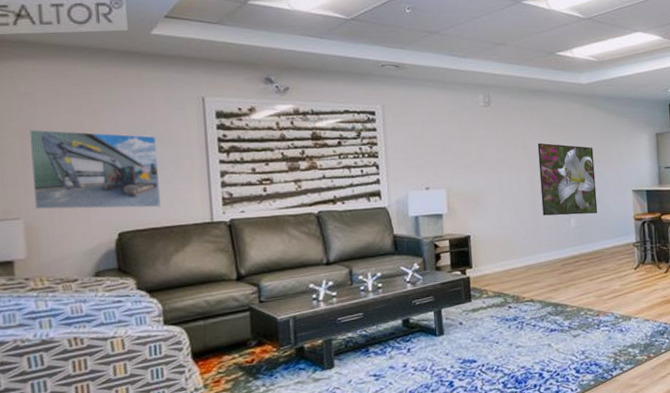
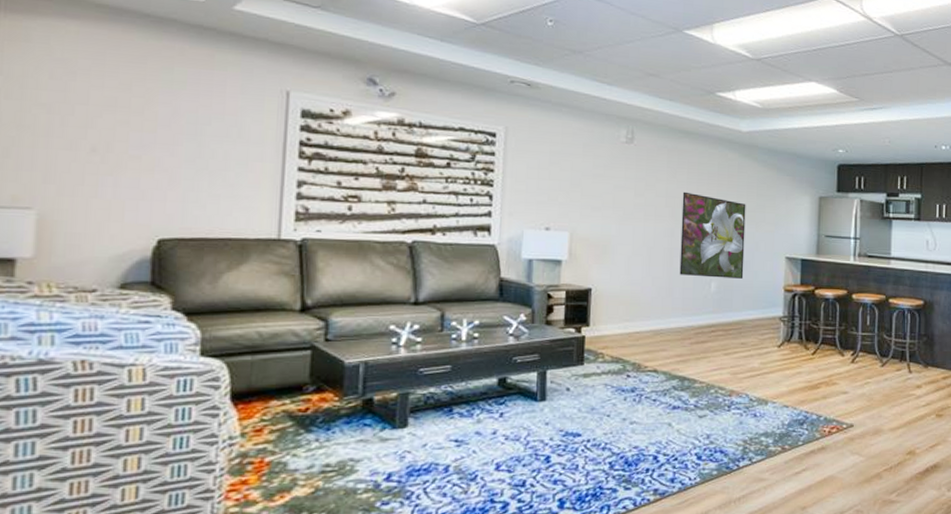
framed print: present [28,129,162,210] -> none [53,102,223,214]

